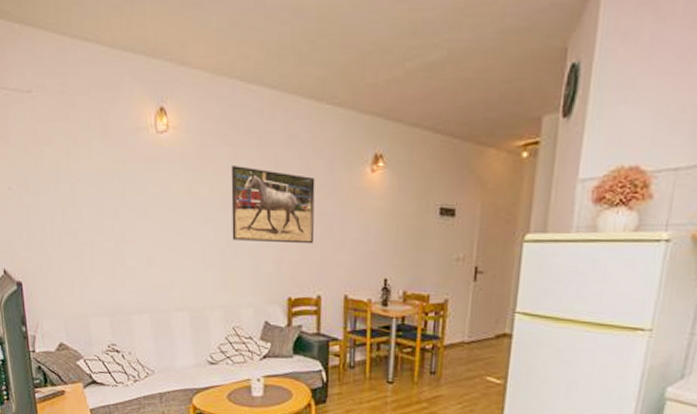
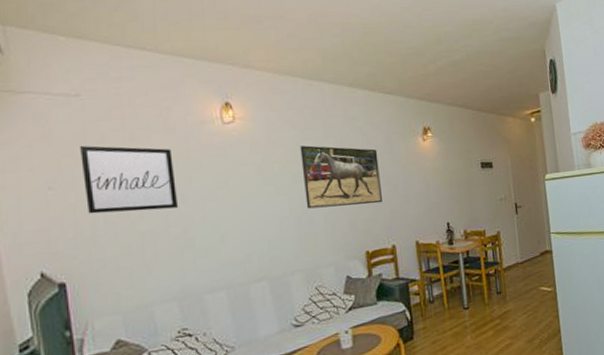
wall art: none [32,147,113,222] -> present [80,146,179,214]

